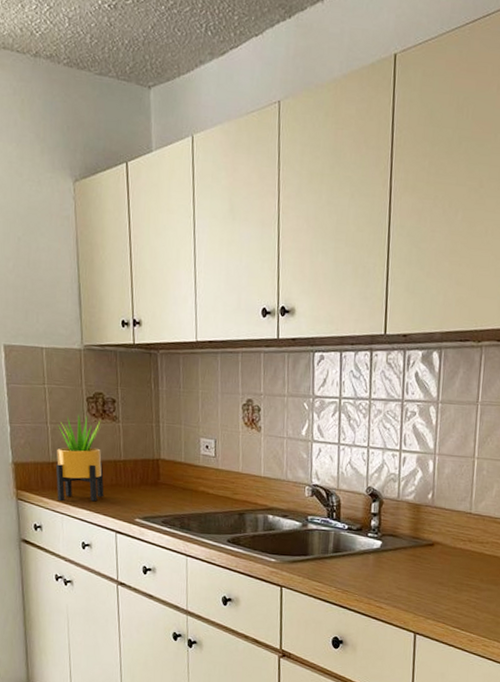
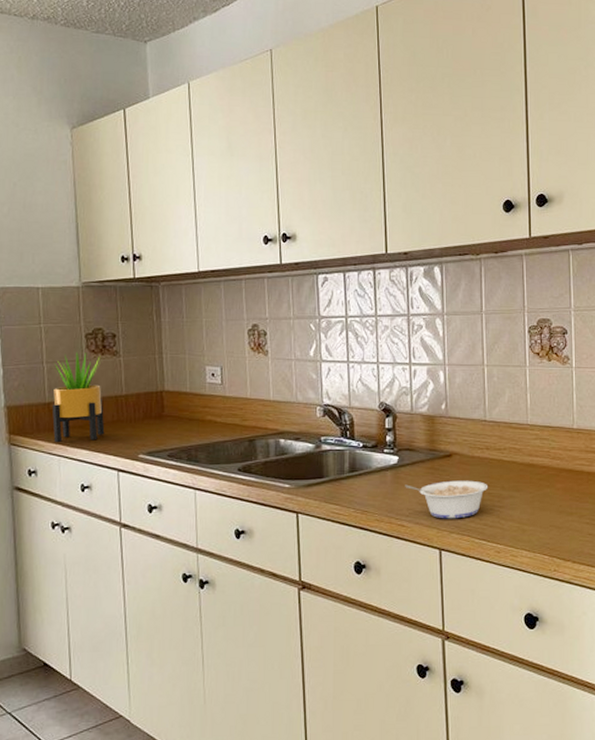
legume: none [386,569,468,606] -> present [405,480,489,519]

